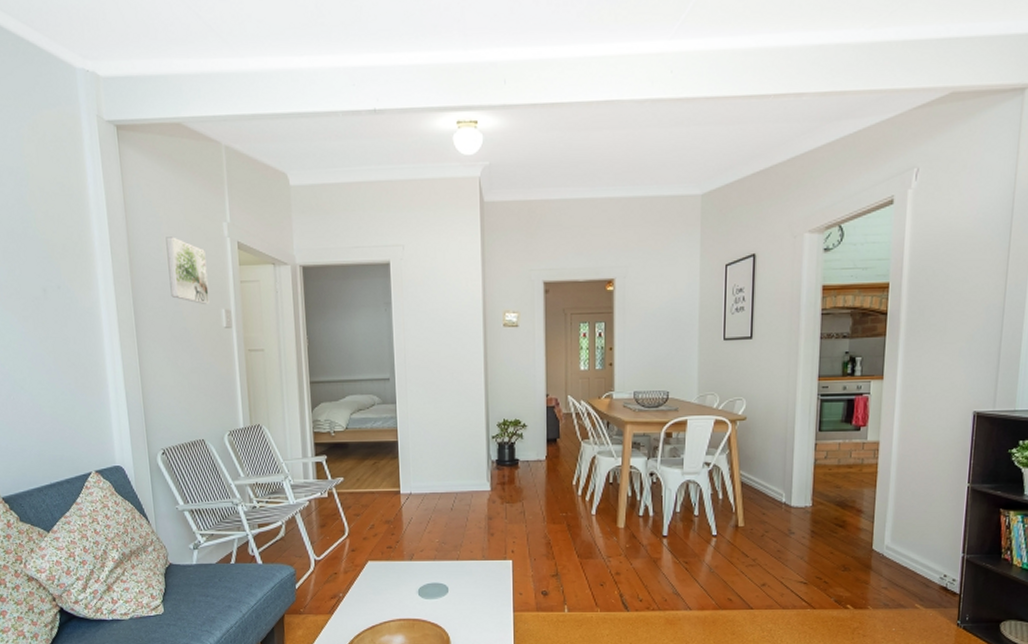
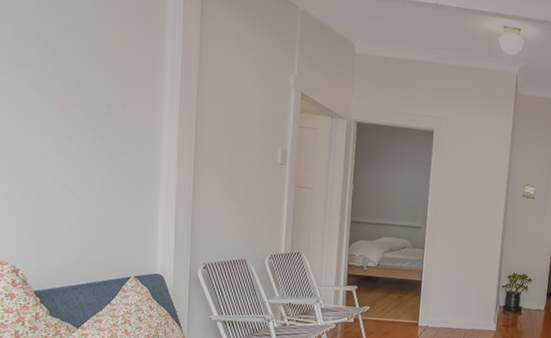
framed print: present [166,237,210,304] -> none [233,78,271,142]

